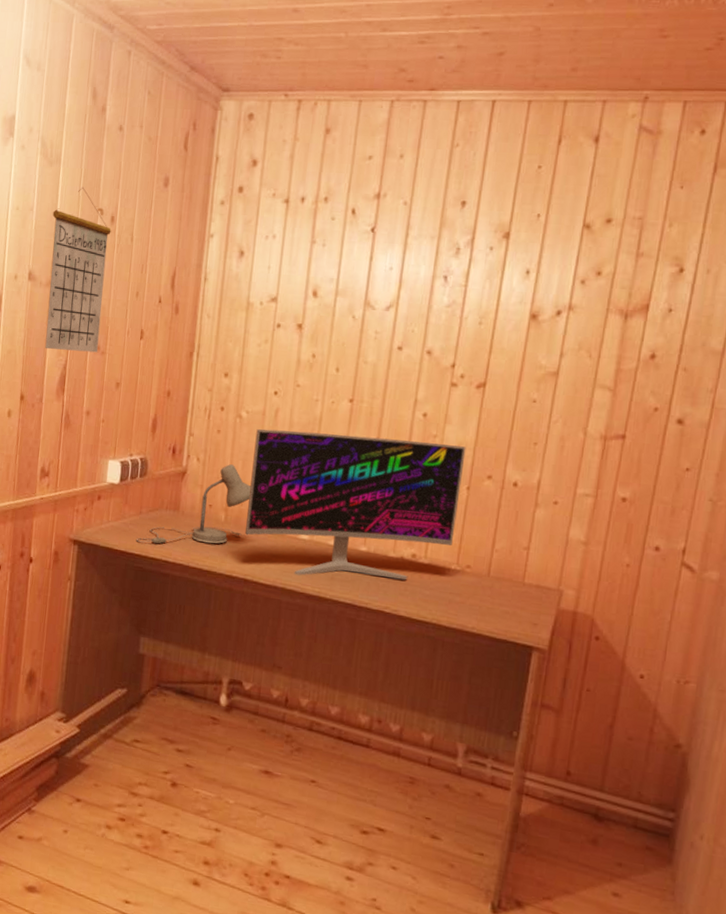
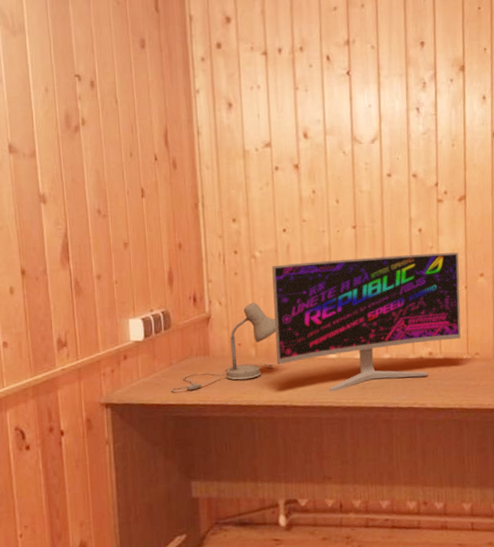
calendar: present [45,187,111,353] -> none [25,54,98,220]

